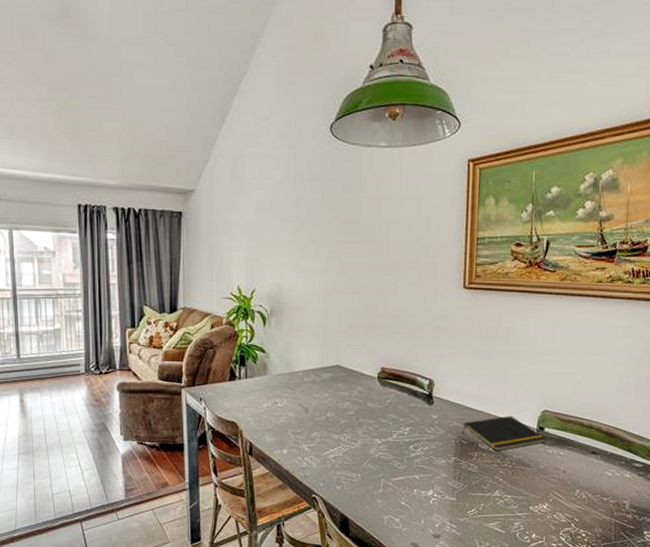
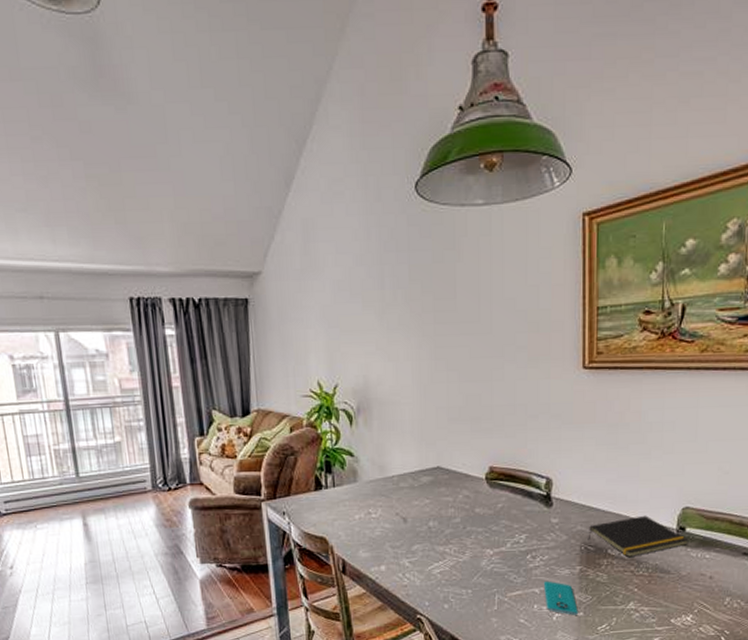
smartphone: none [423,469,451,500] -> present [543,581,578,615]

